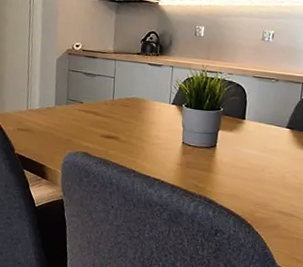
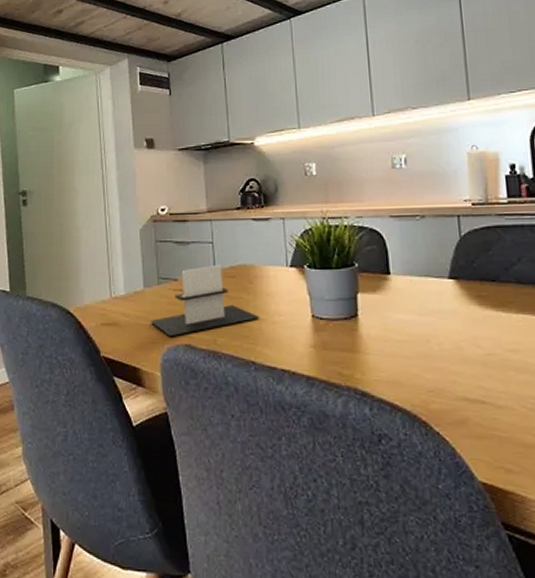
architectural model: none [58,95,142,145] -> present [151,264,259,336]

